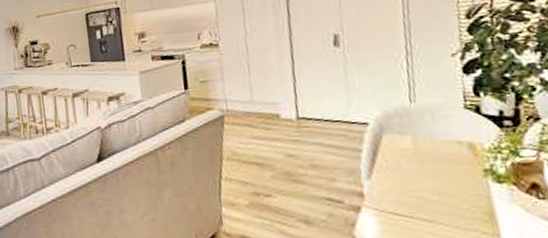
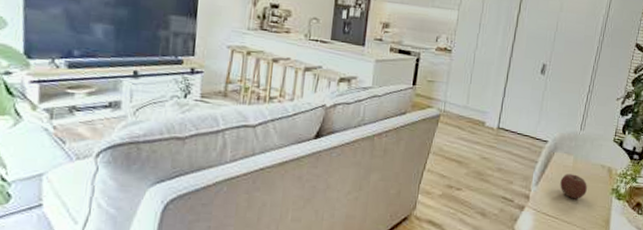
apple: none [401,158,446,190] -> present [560,174,587,200]

